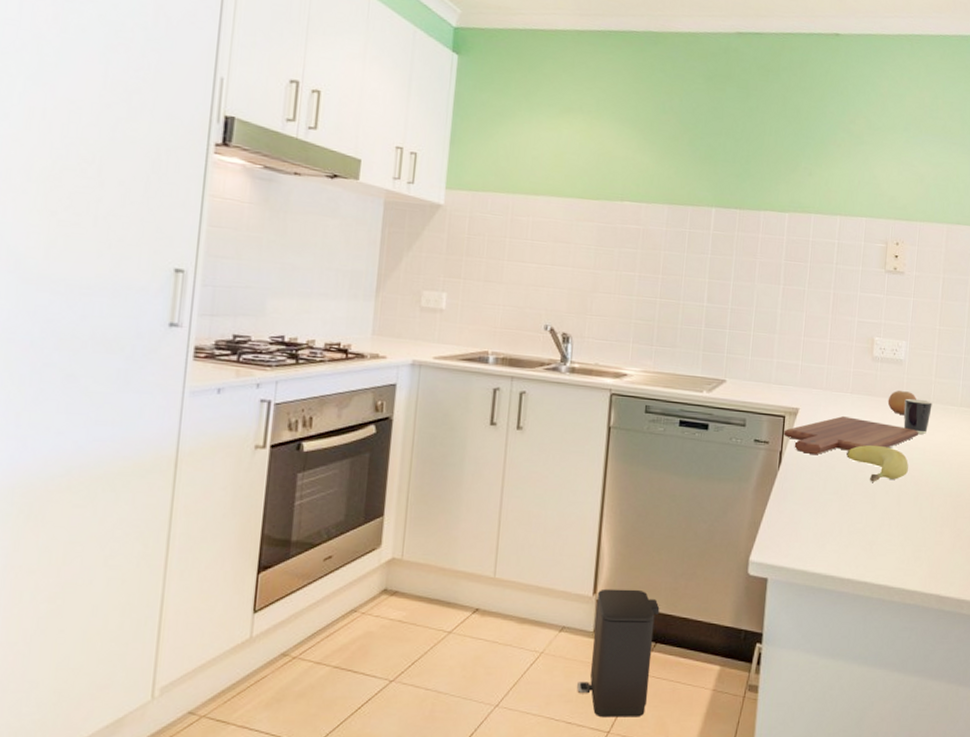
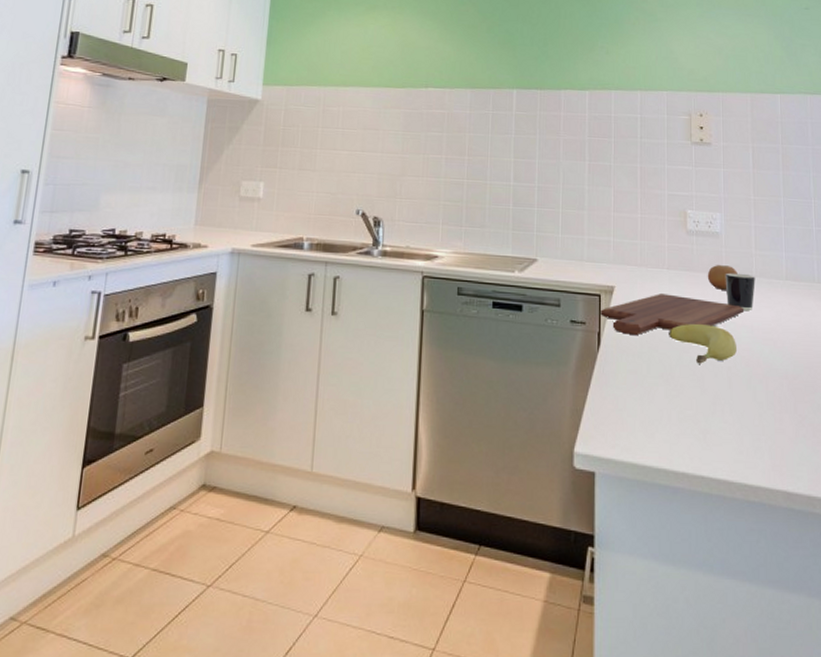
pedal bin: present [576,588,660,718] -> none [397,484,482,632]

